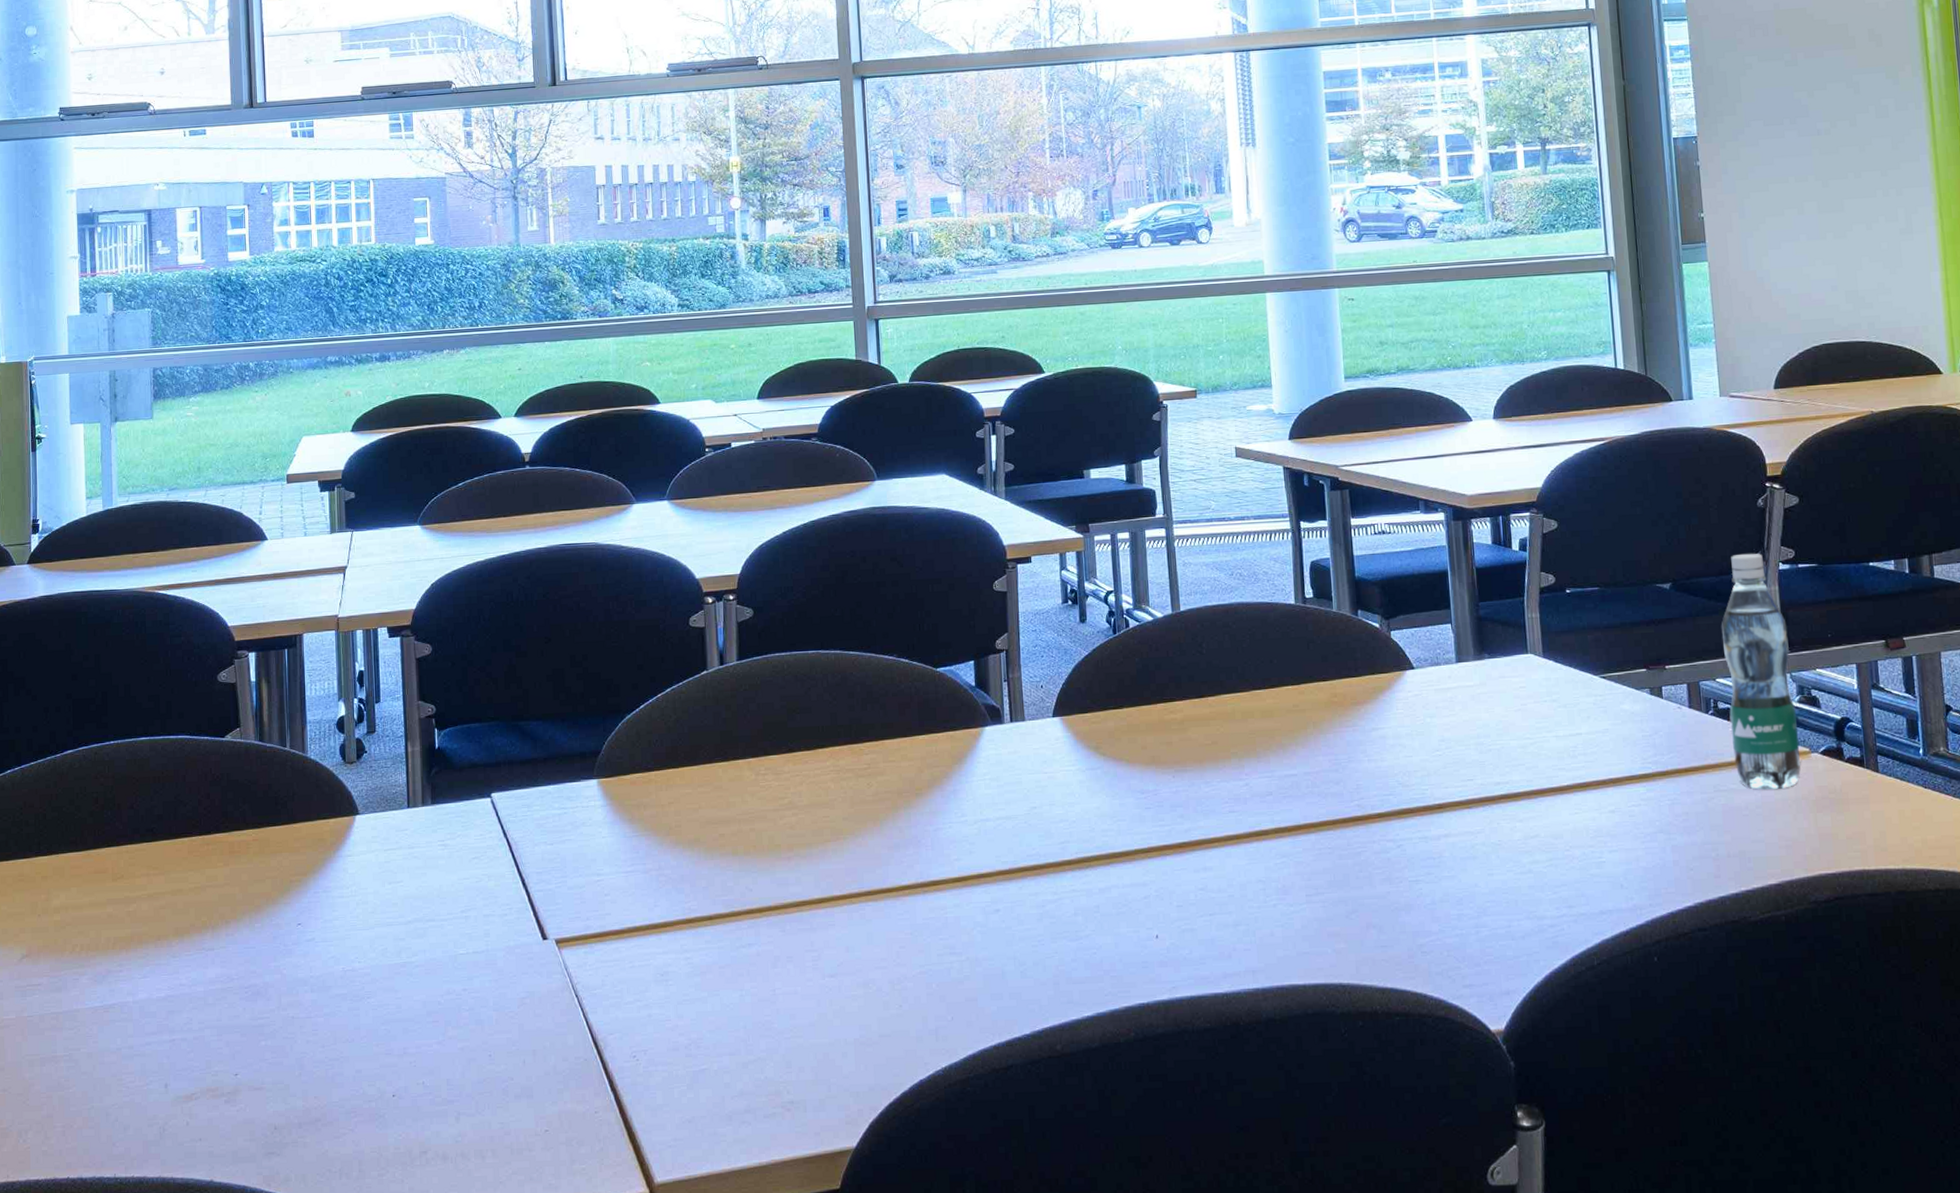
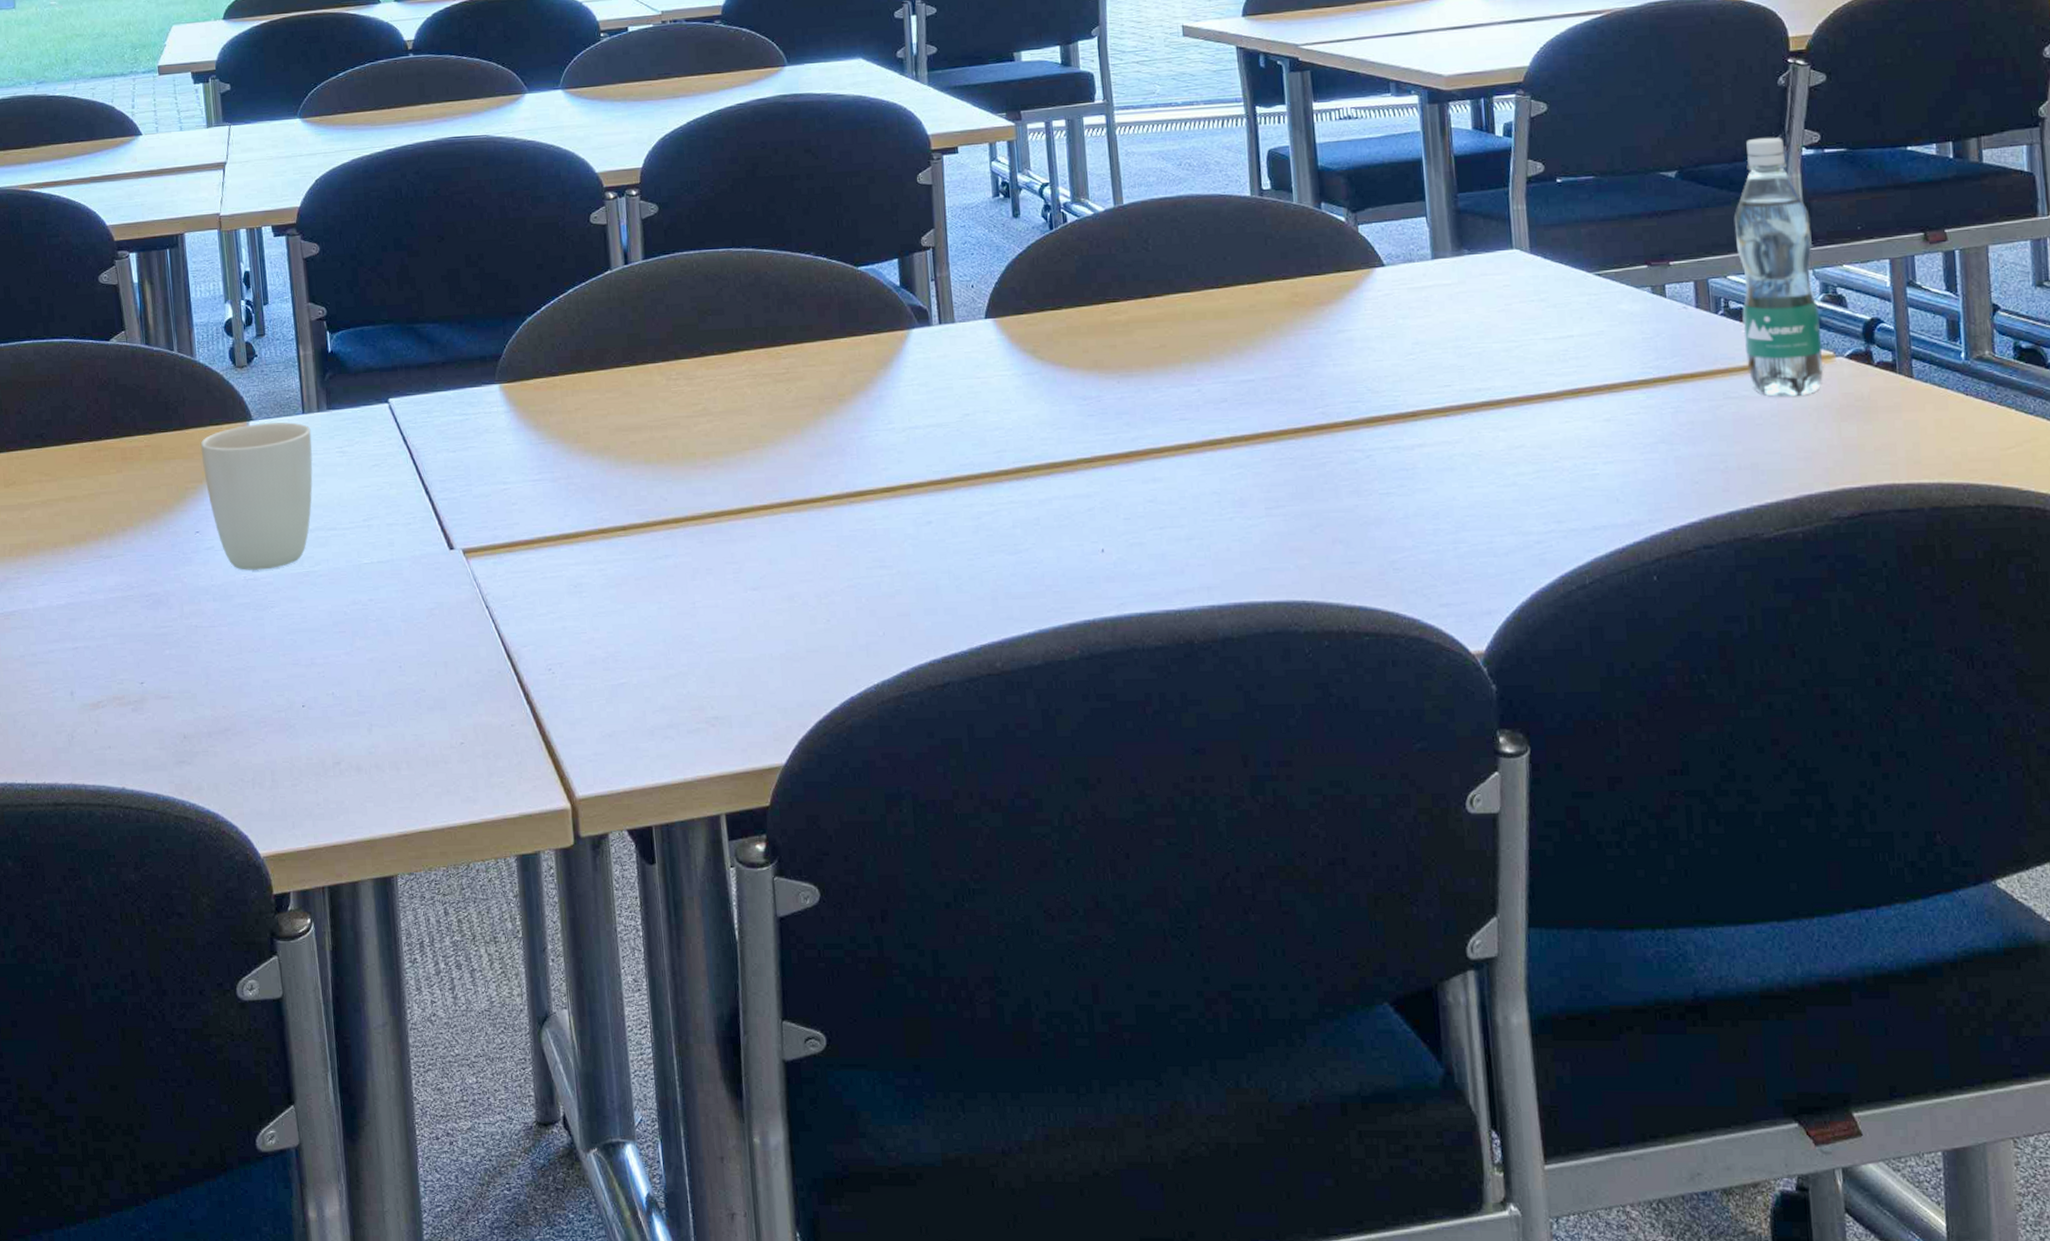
mug: none [307,816,416,962] -> present [200,422,313,570]

